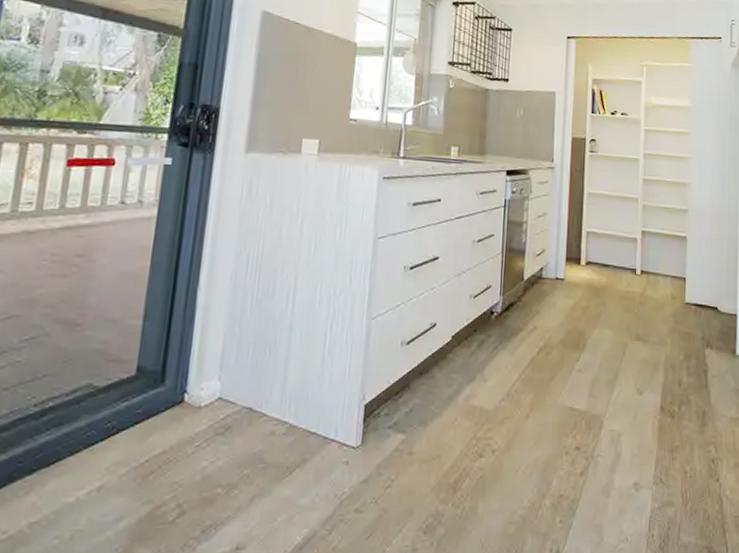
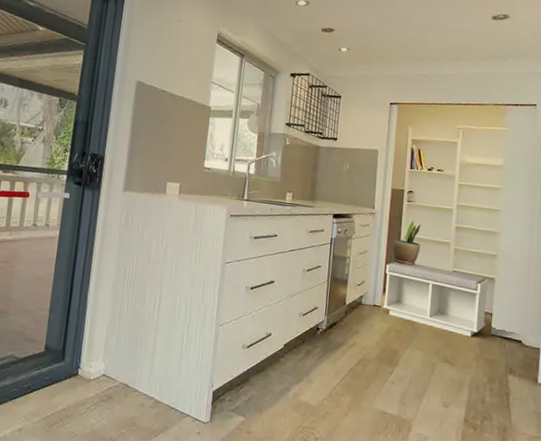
bench: none [566,223,681,308] -> present [383,261,489,337]
potted plant: none [576,173,606,228] -> present [393,220,421,266]

